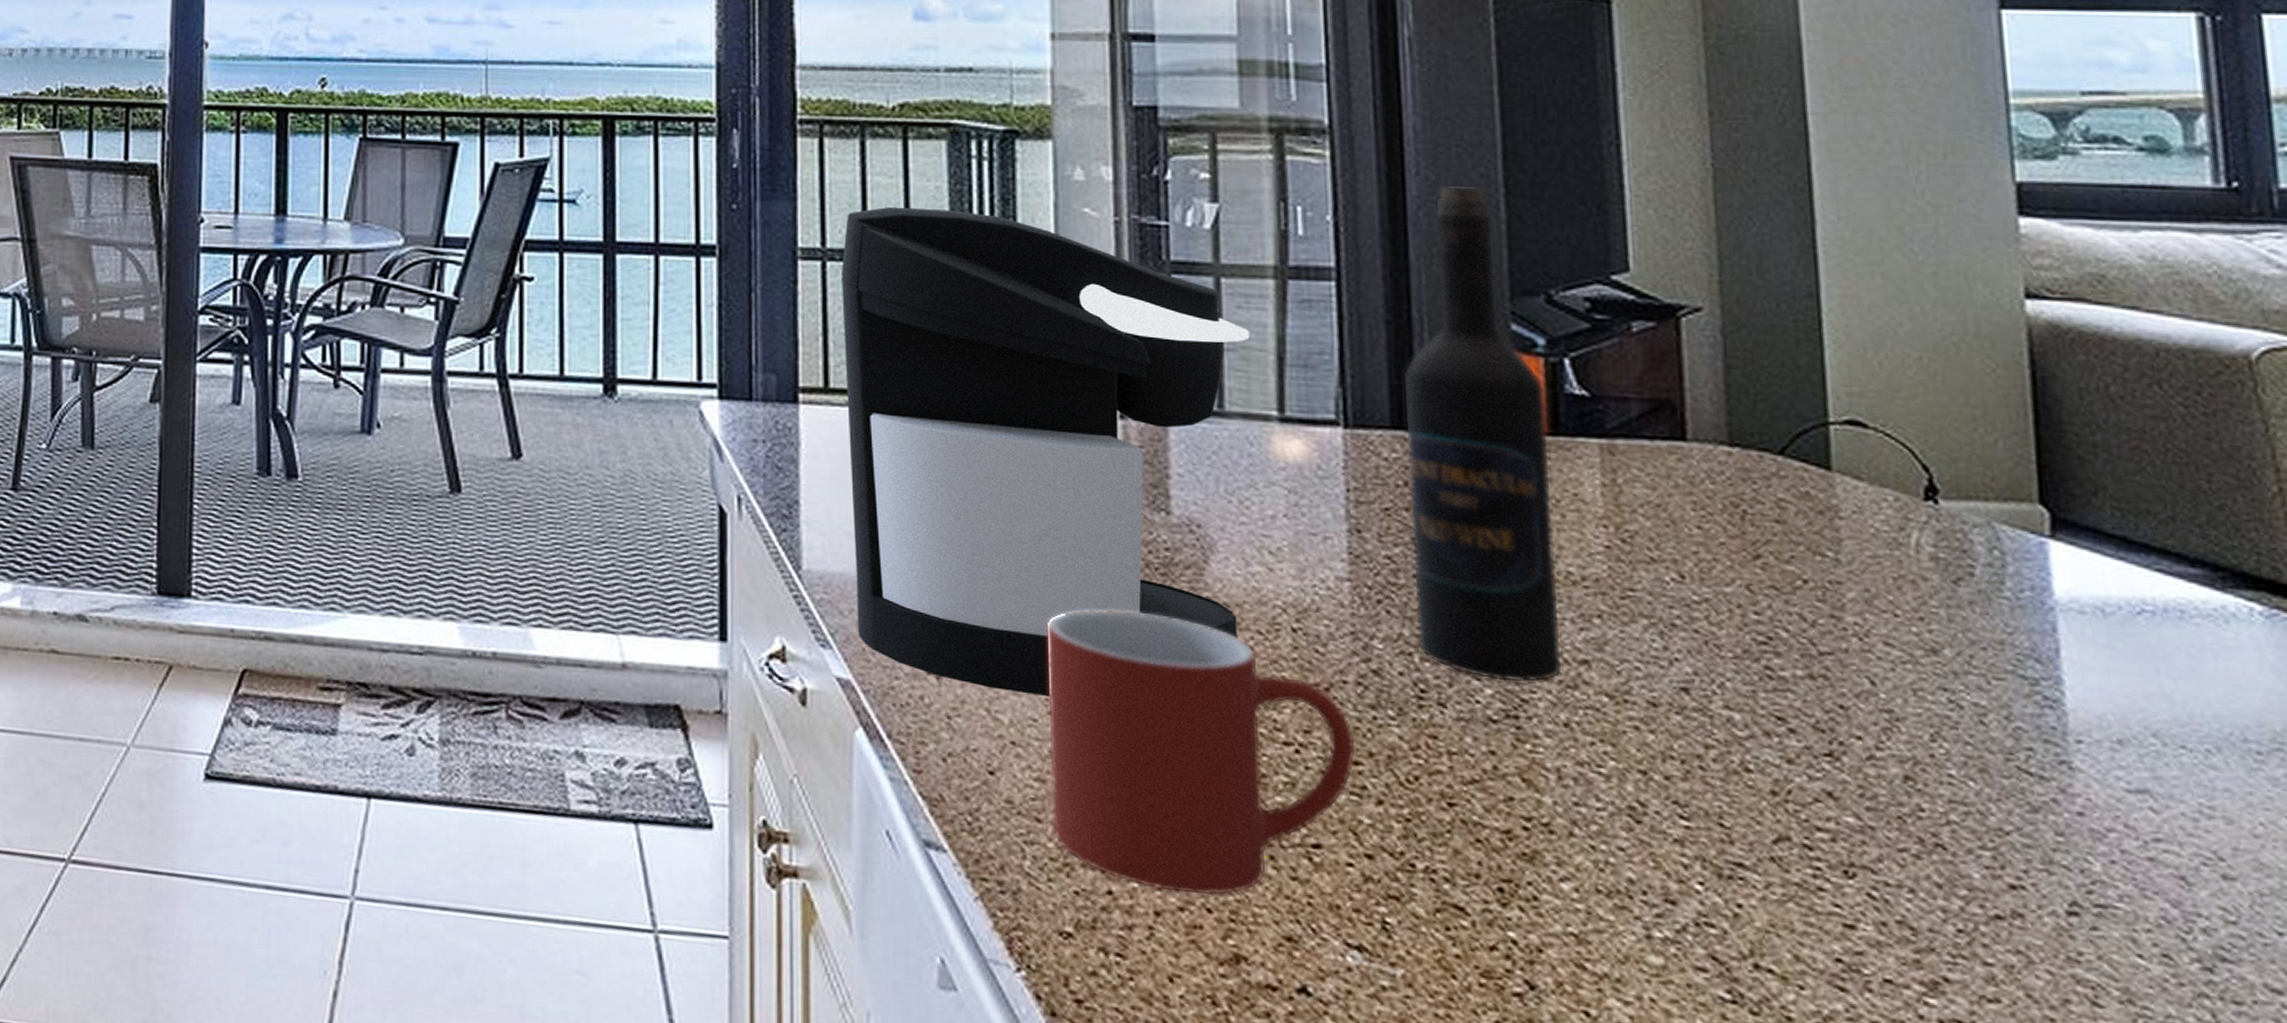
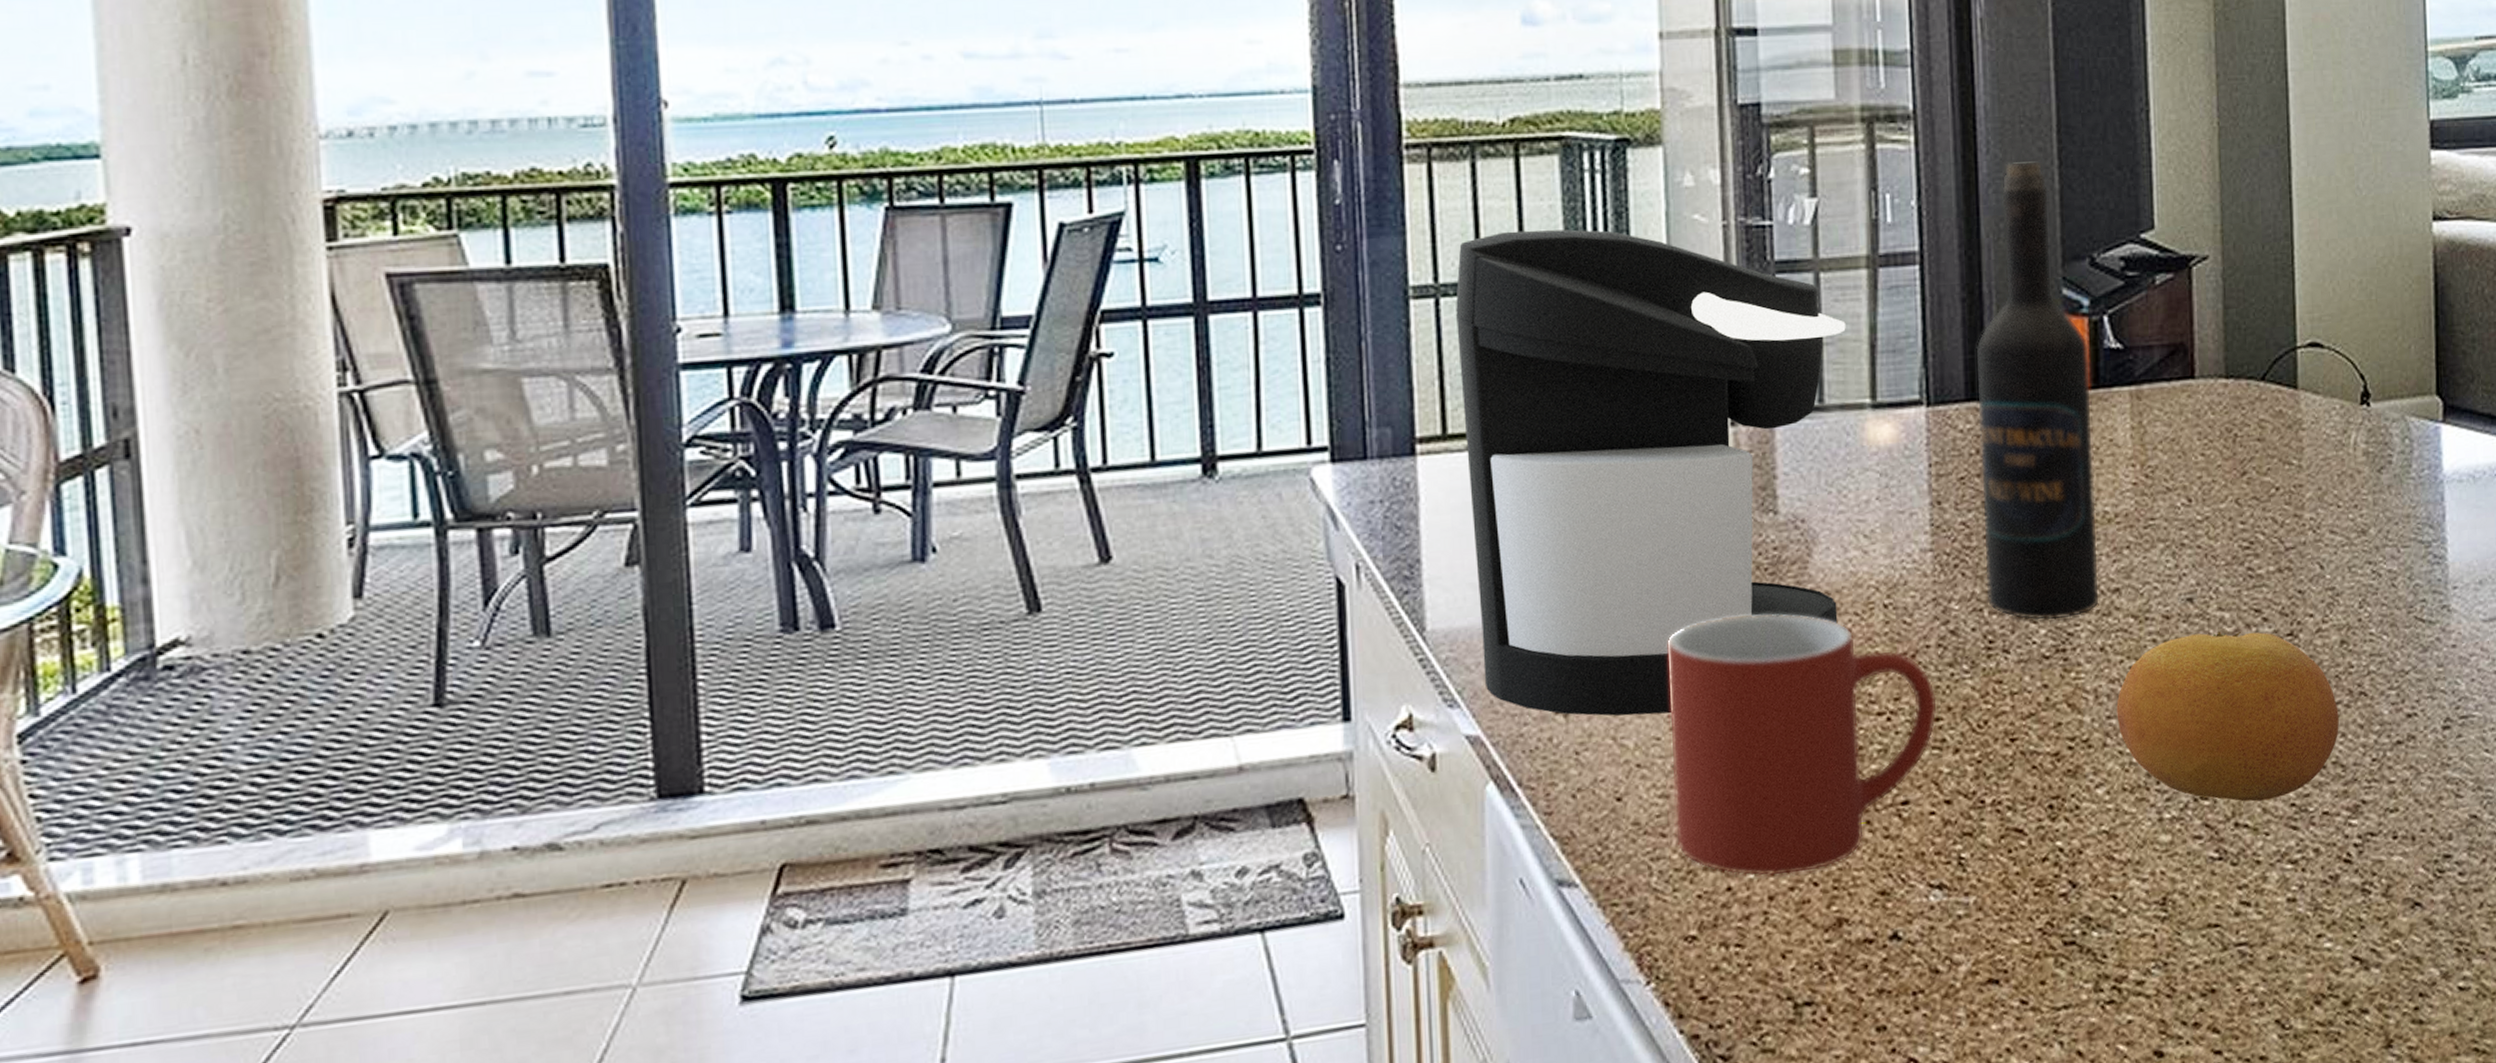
fruit: none [1586,730,1905,947] -> present [2116,631,2339,802]

